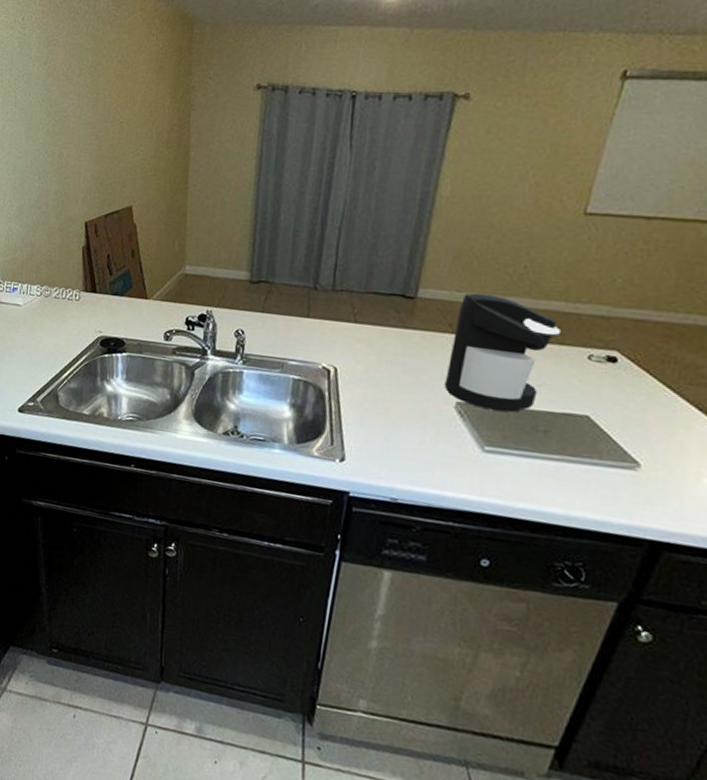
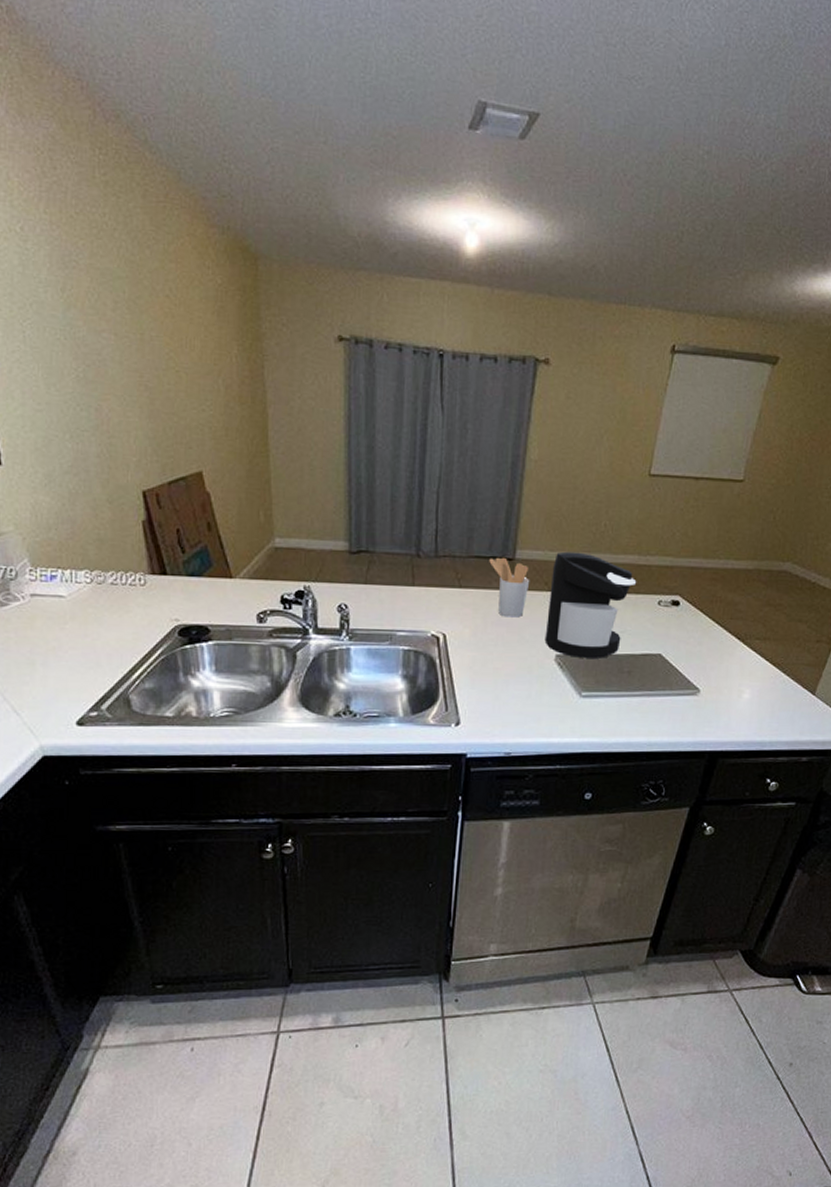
utensil holder: none [388,294,432,359] -> present [489,557,530,618]

